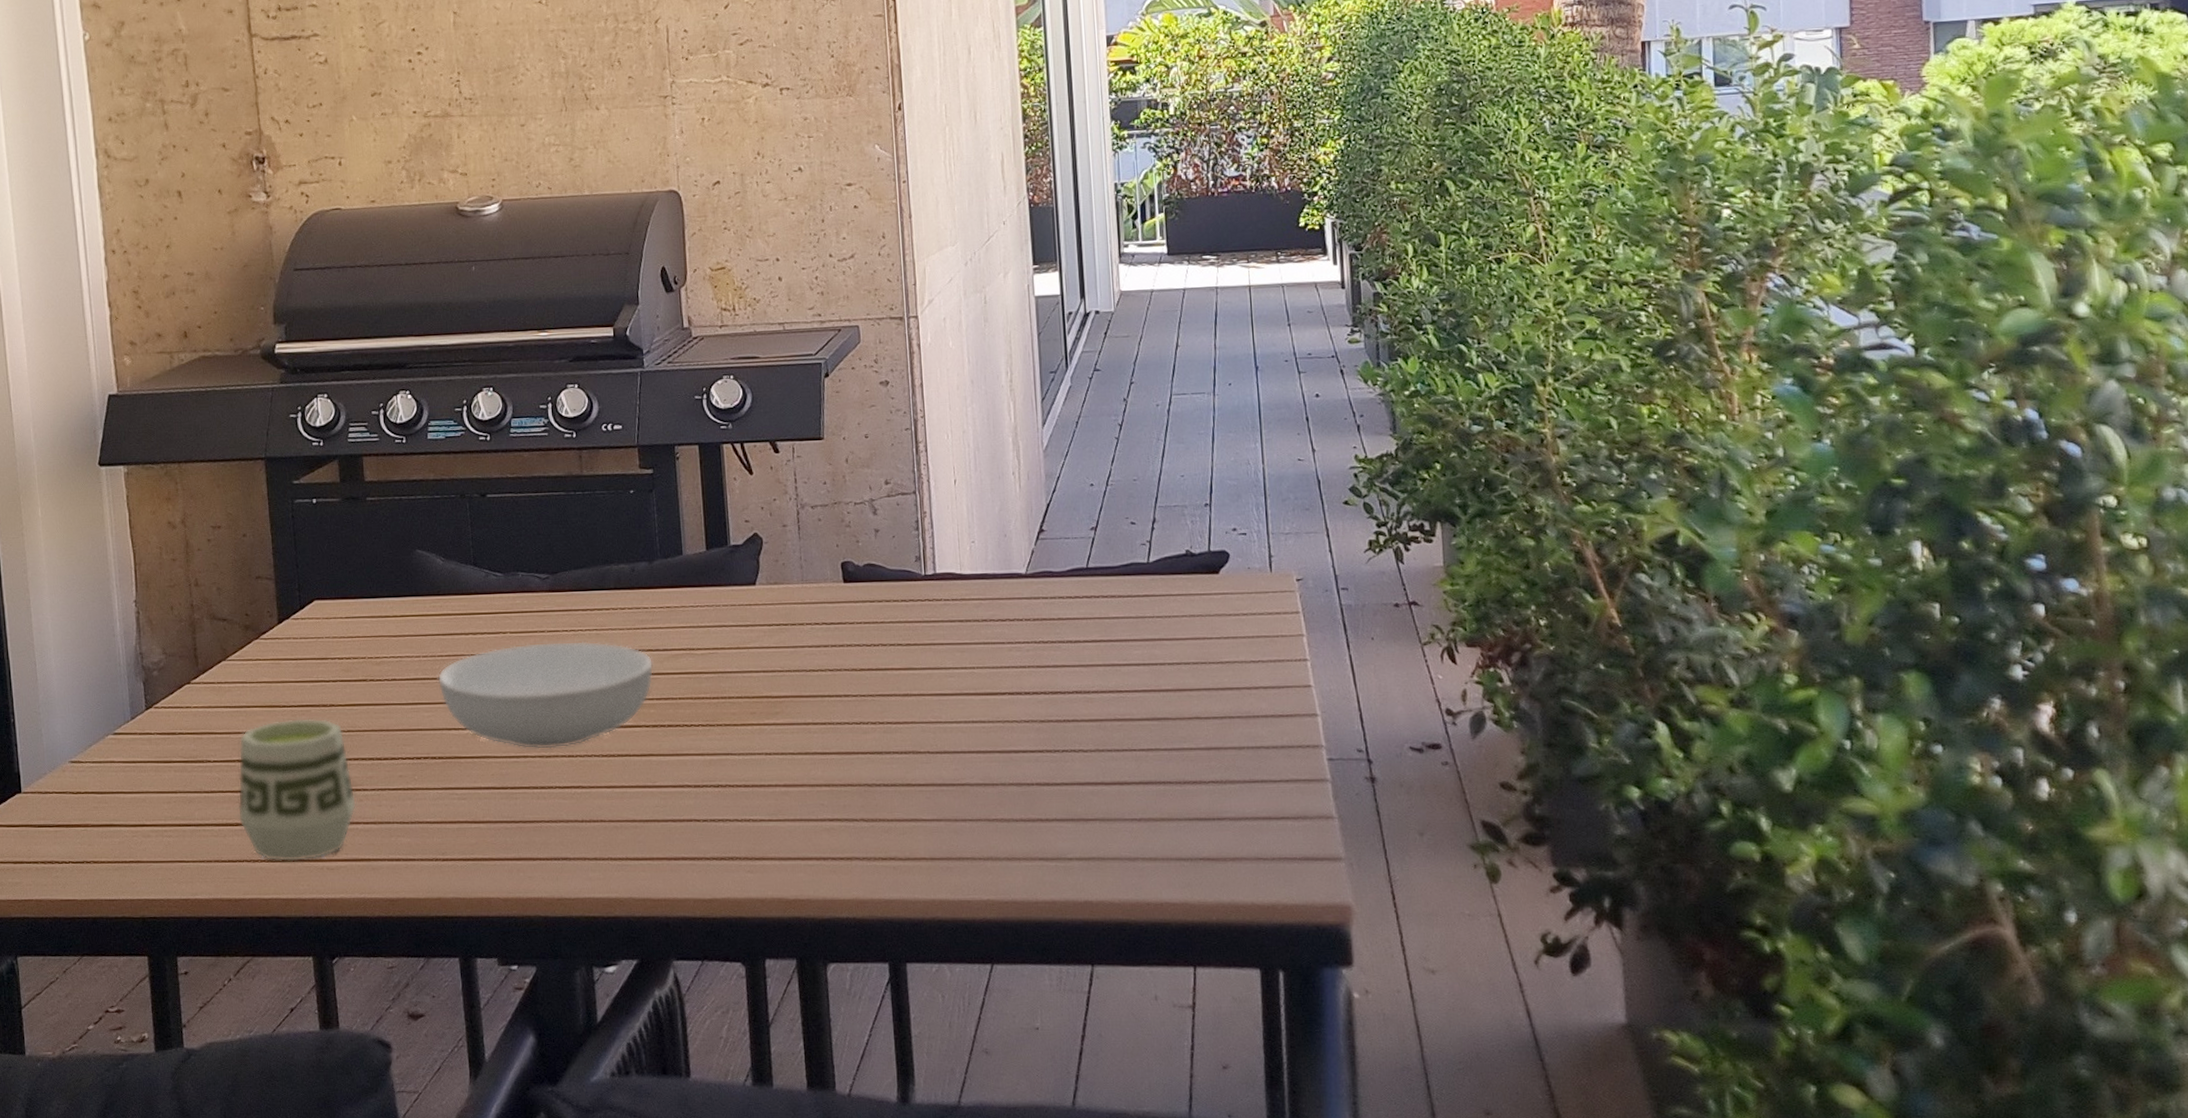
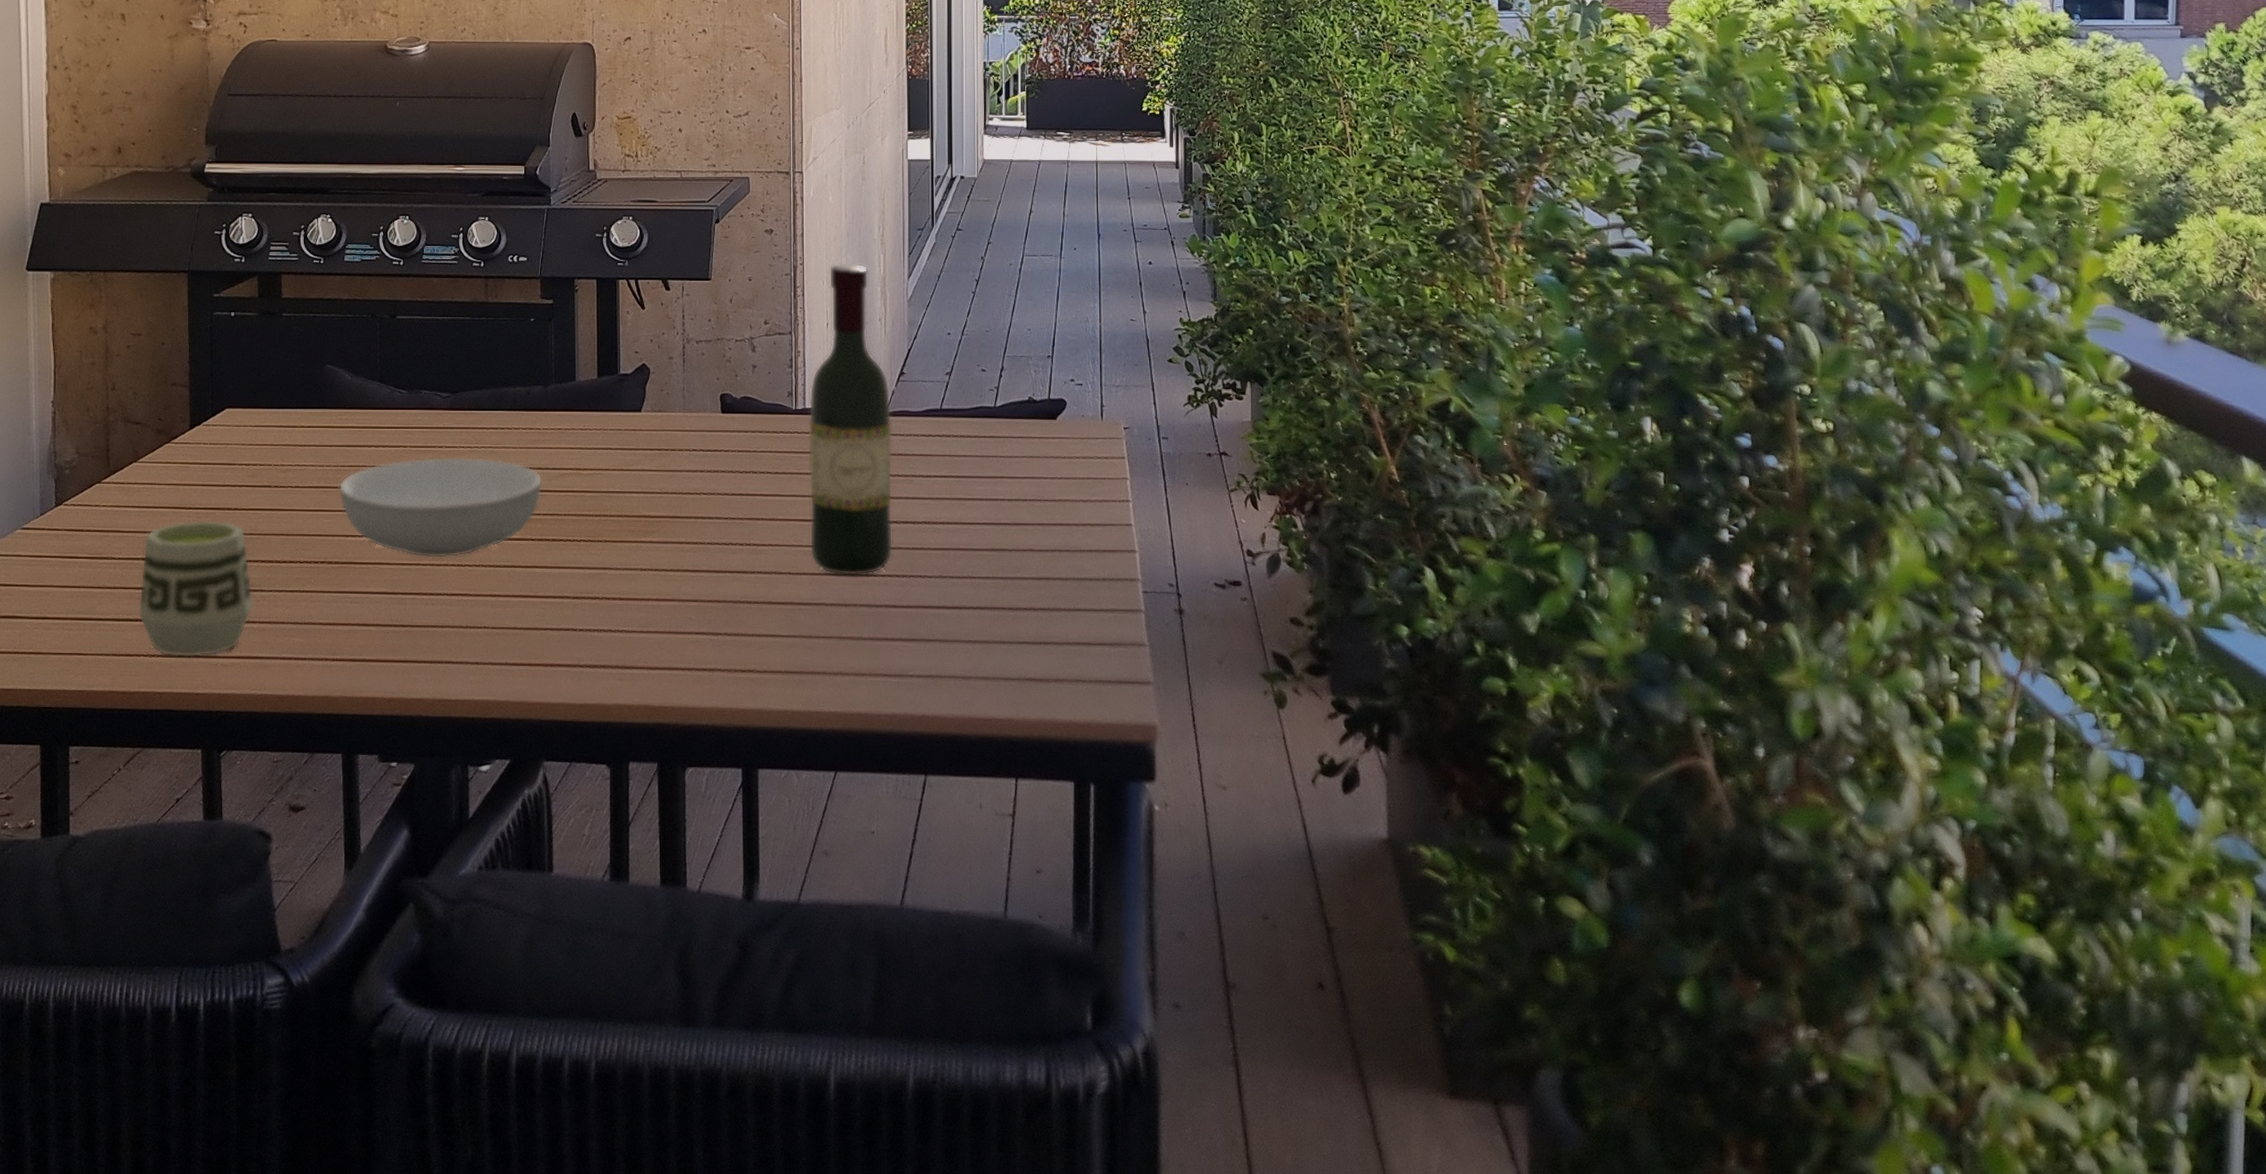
wine bottle: none [939,413,1043,753] -> present [808,263,893,576]

